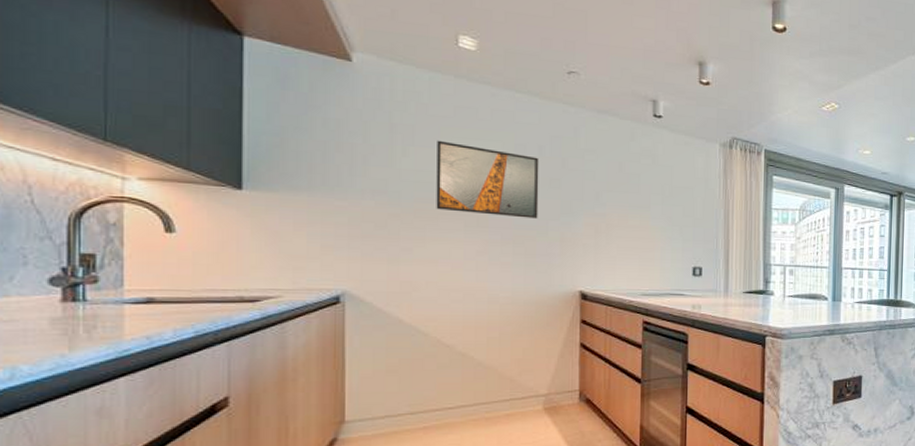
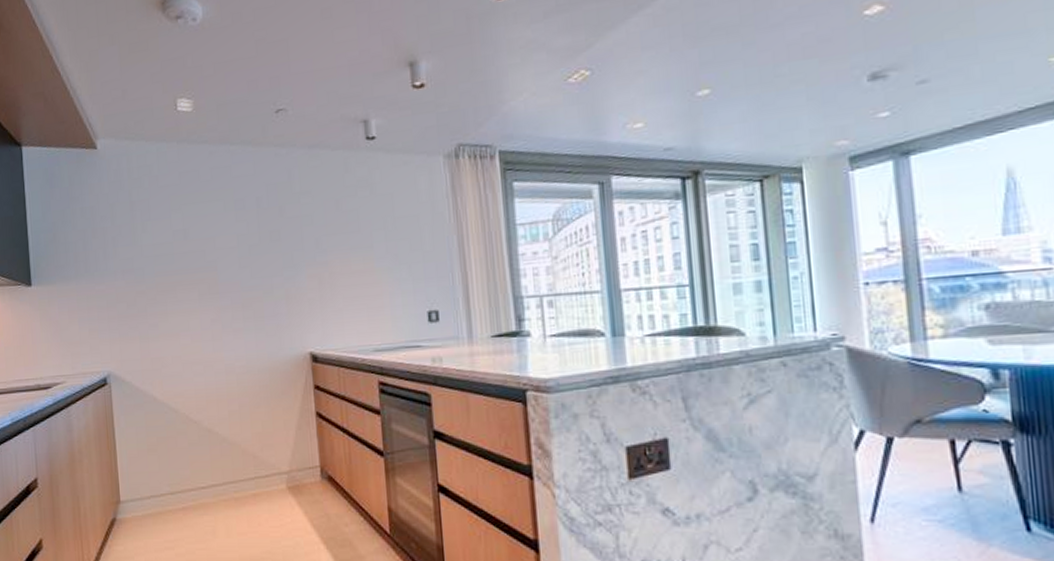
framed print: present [436,140,539,219] -> none [168,210,263,281]

